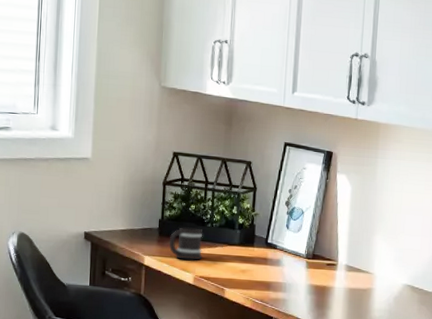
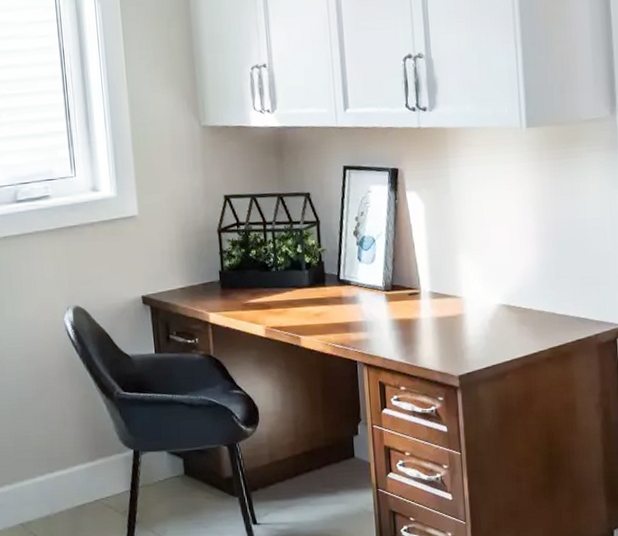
mug: present [169,227,202,261] -> none [233,274,271,311]

